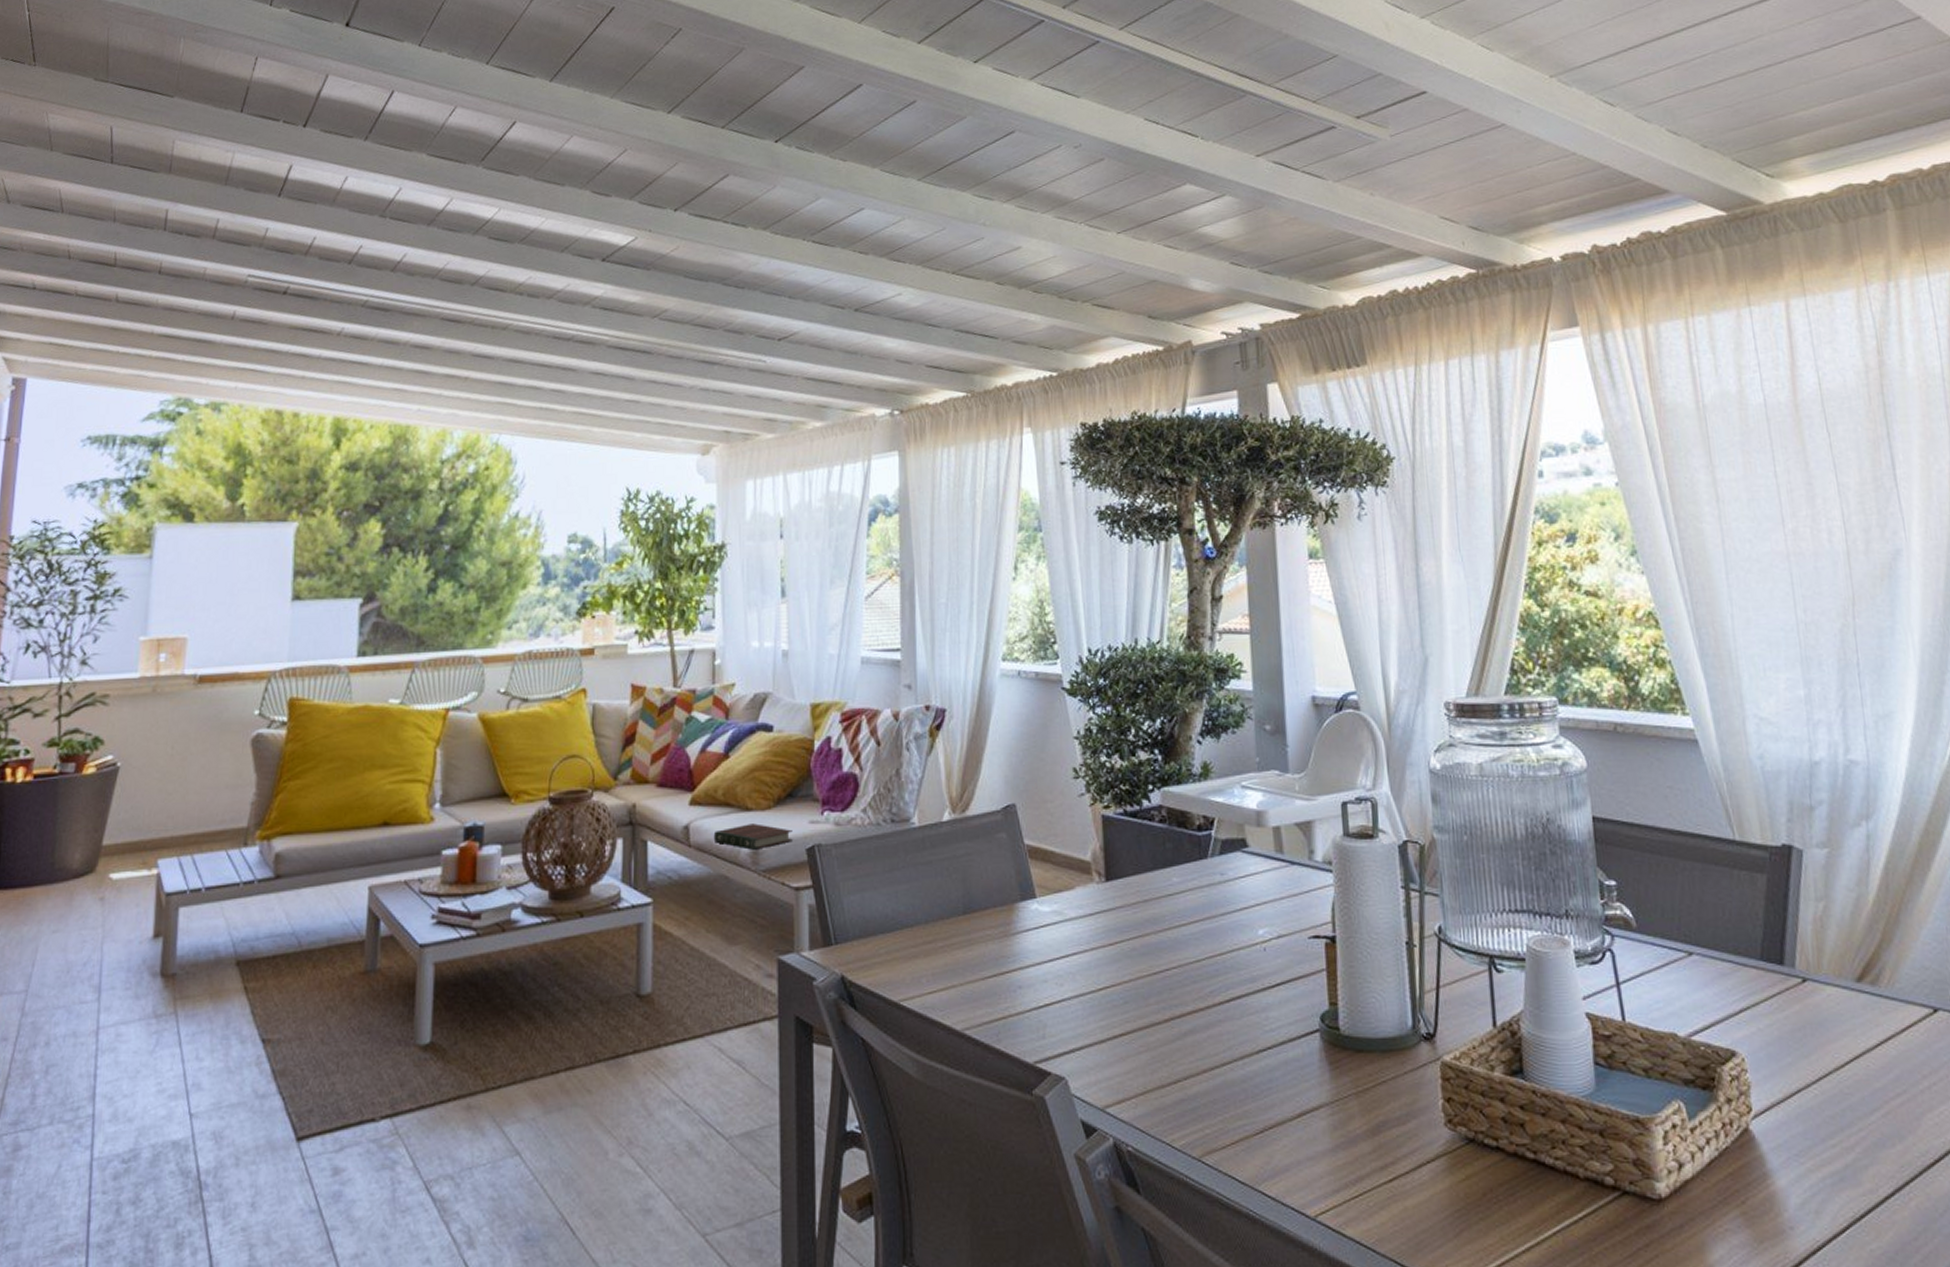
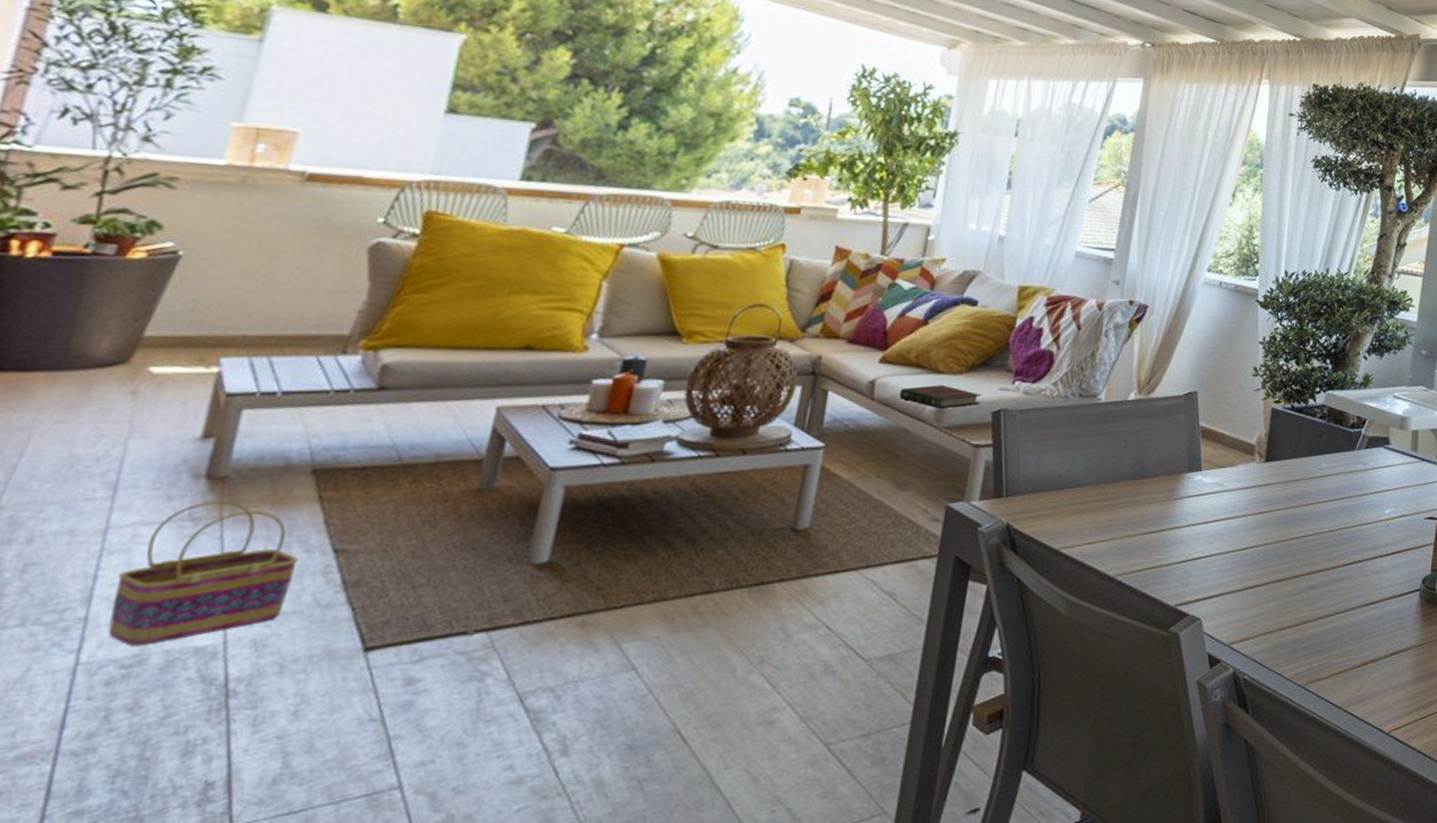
basket: none [109,997,238,1139] -> present [107,500,300,645]

